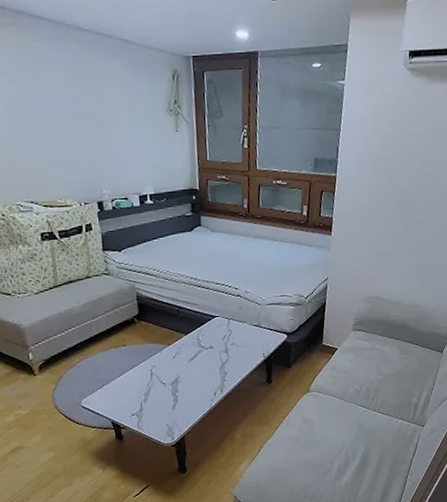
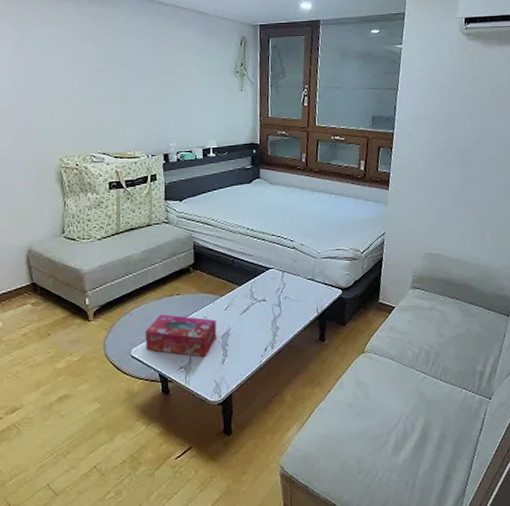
tissue box: none [93,365,166,404] -> present [145,314,217,357]

